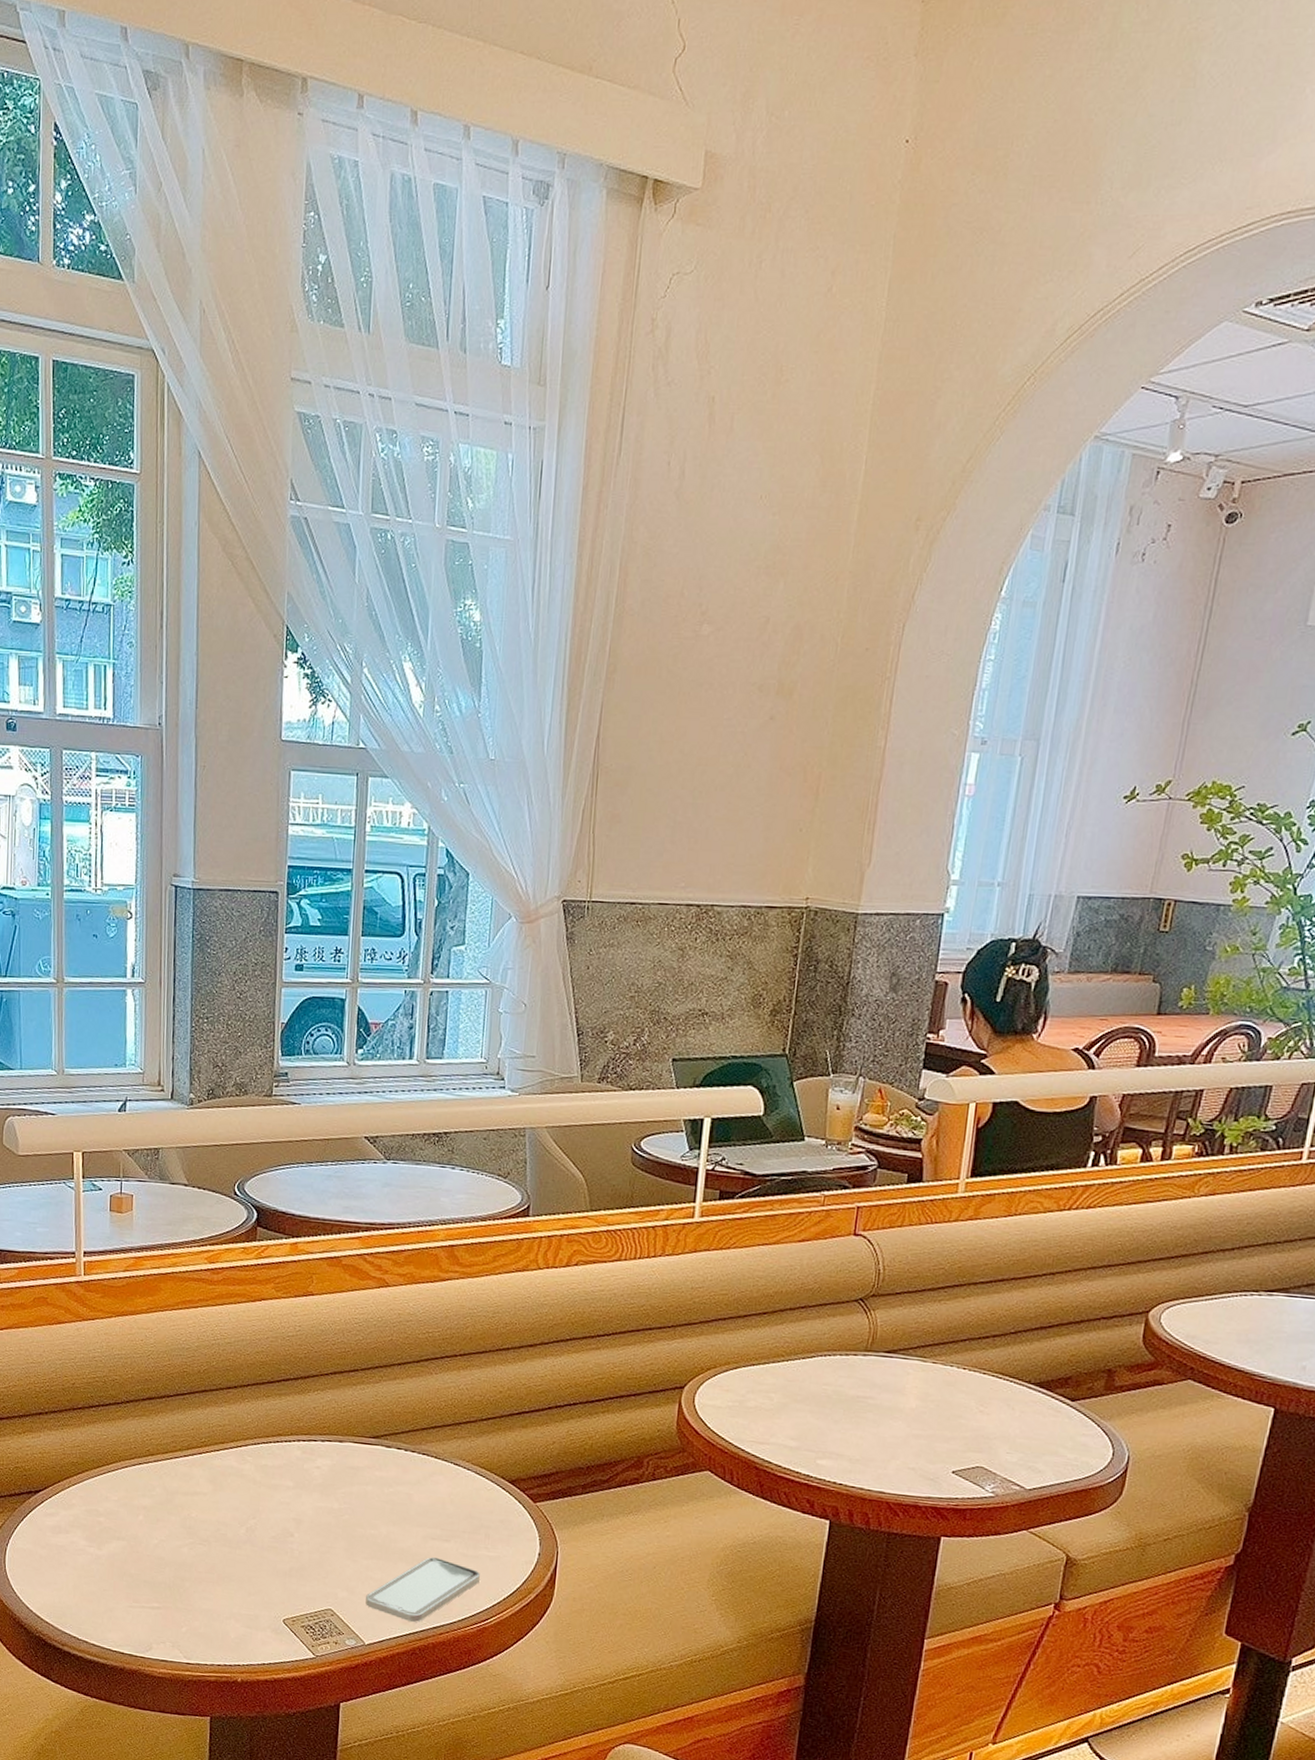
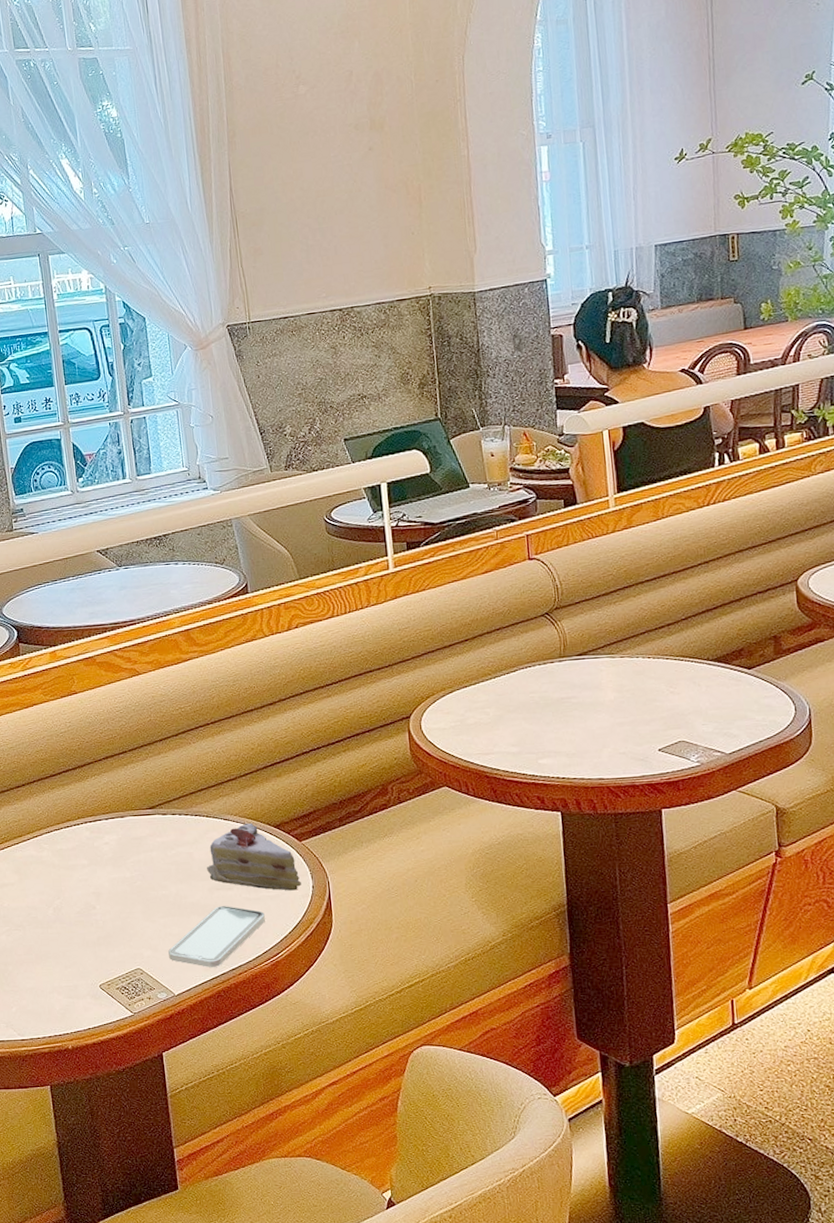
cake: none [425,1473,527,1555] -> present [207,823,301,891]

